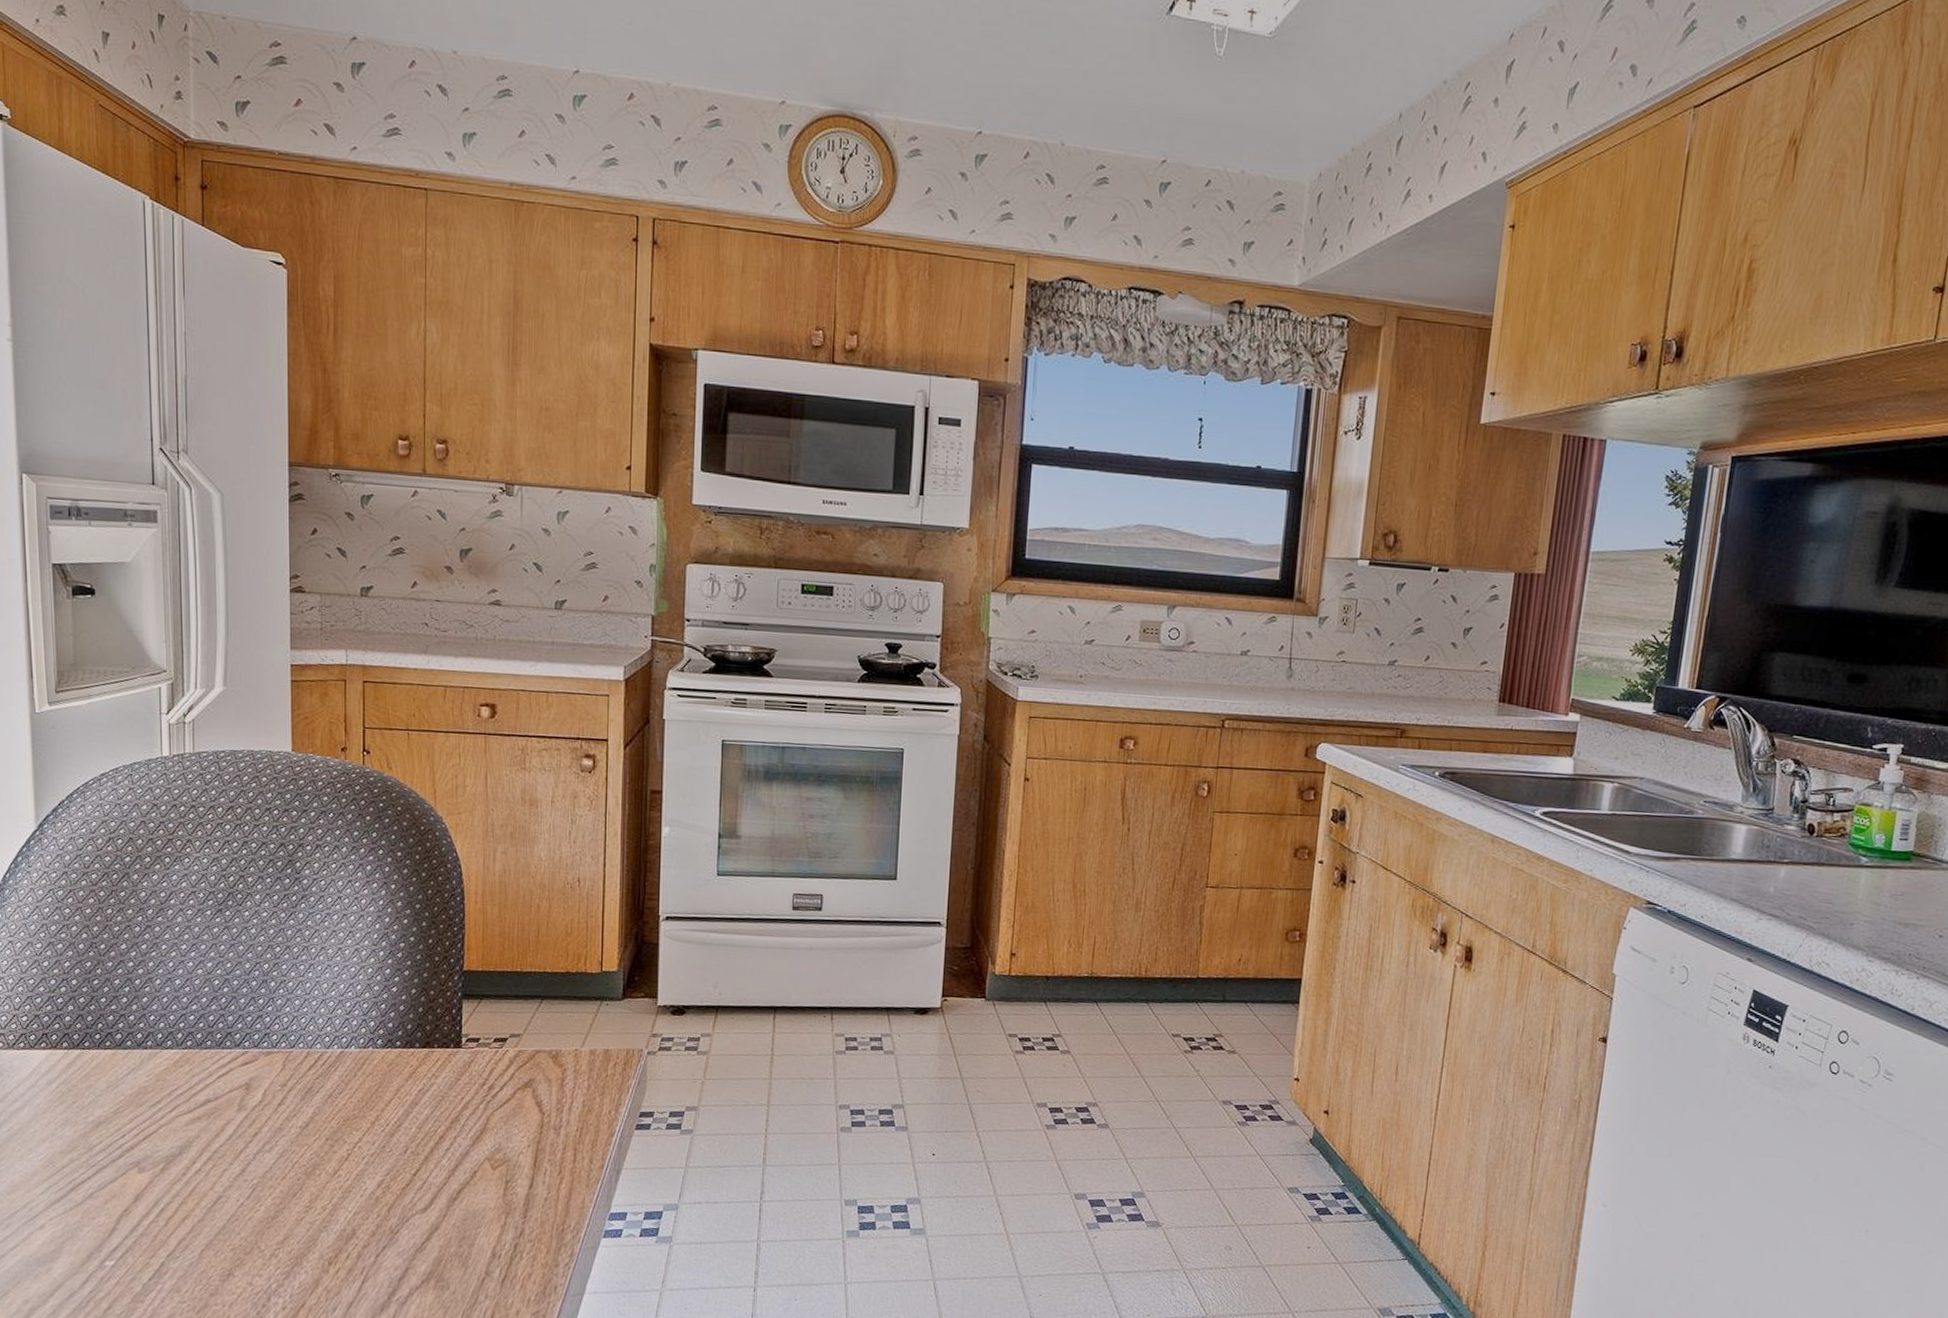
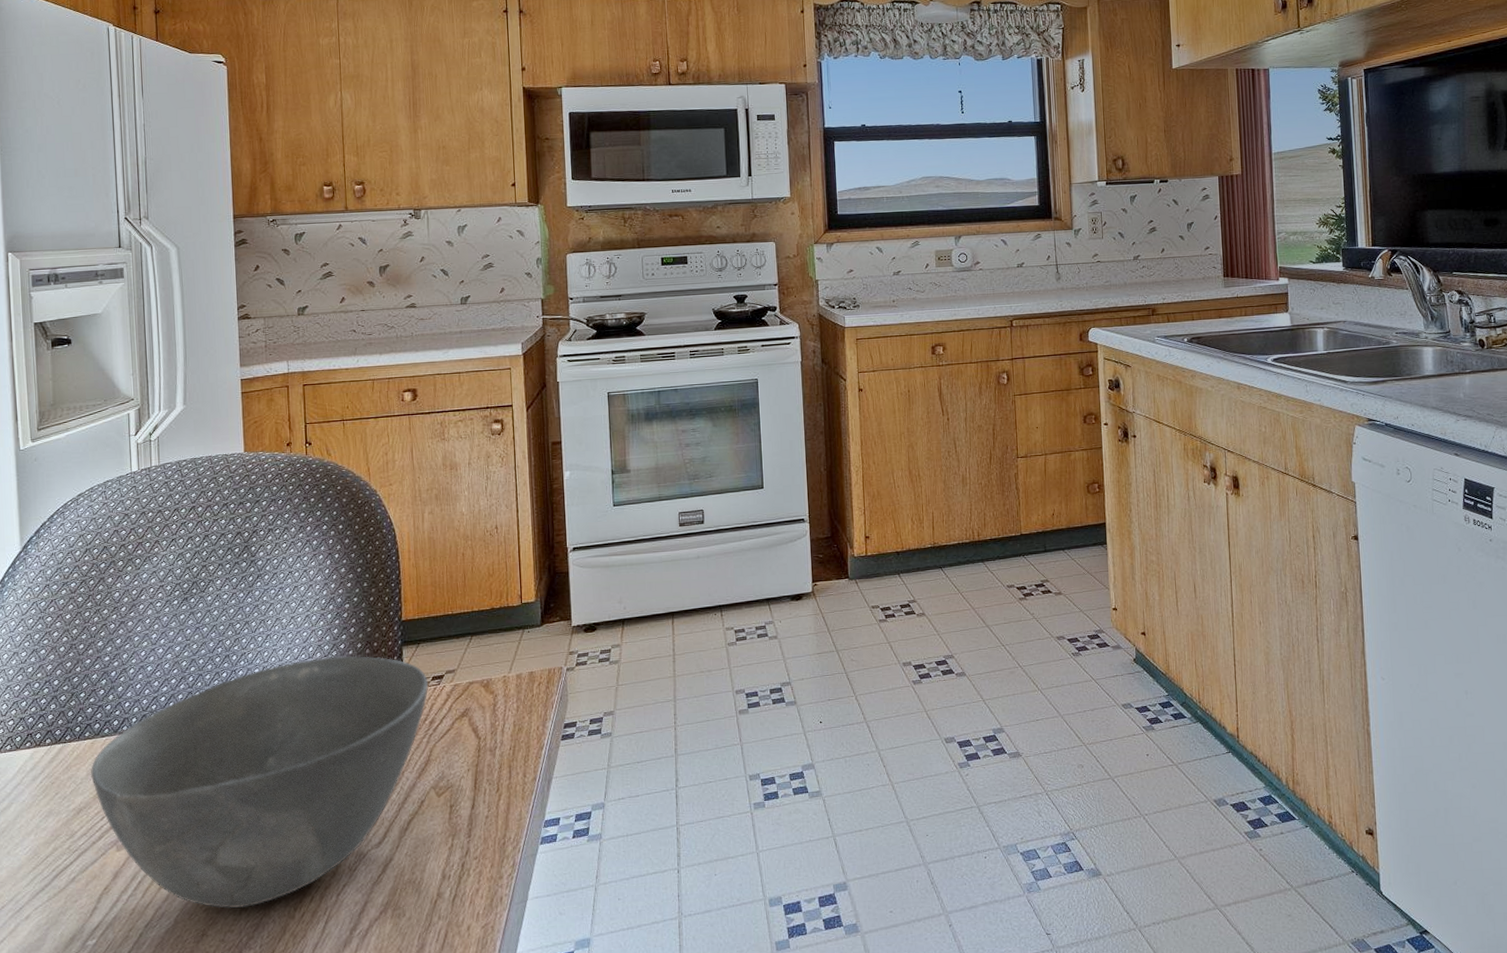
bowl: none [110,998,489,1254] -> present [90,655,428,909]

